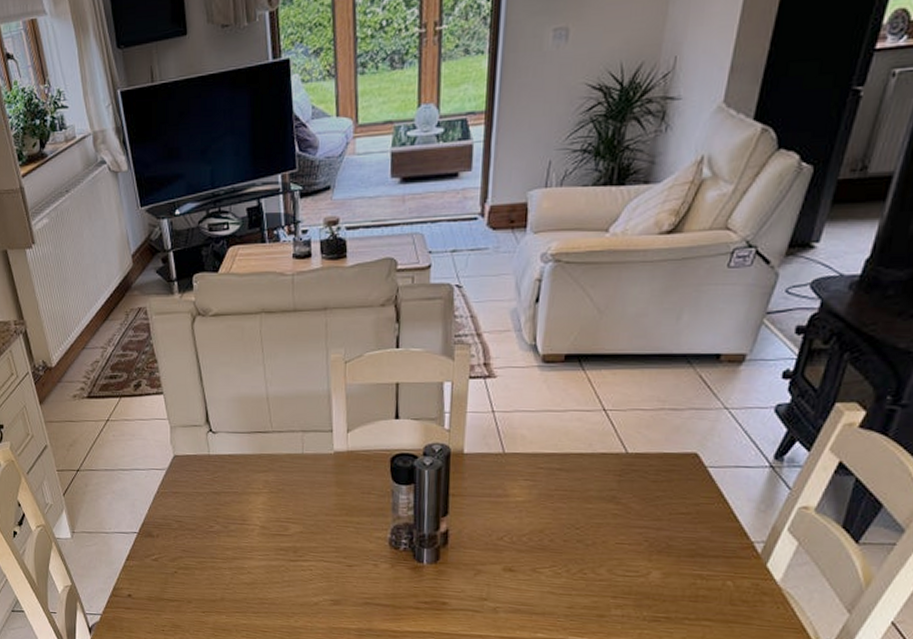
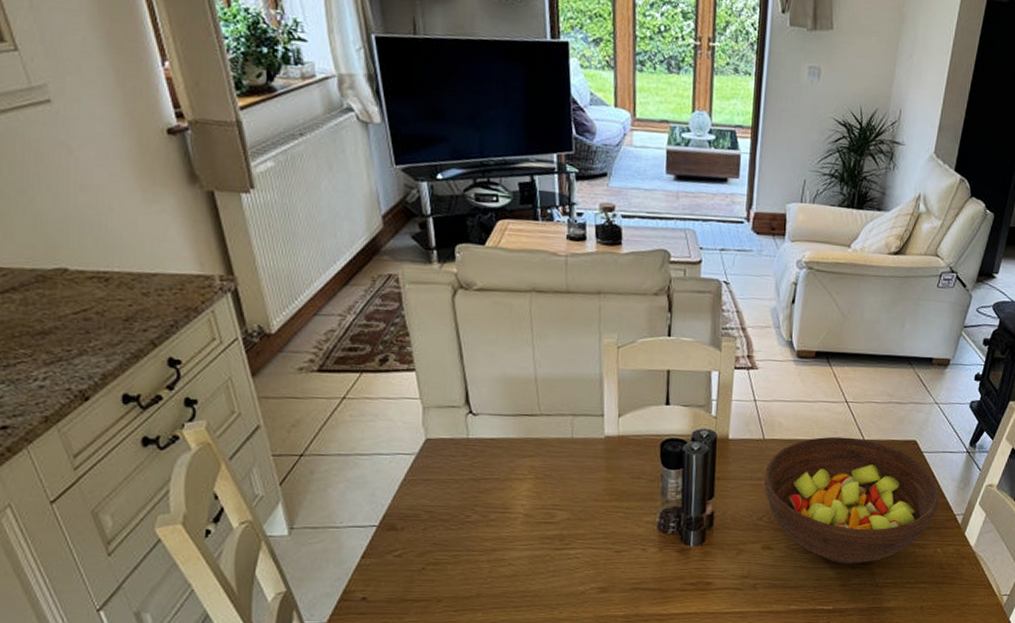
fruit bowl: none [505,449,730,594] -> present [764,436,939,564]

